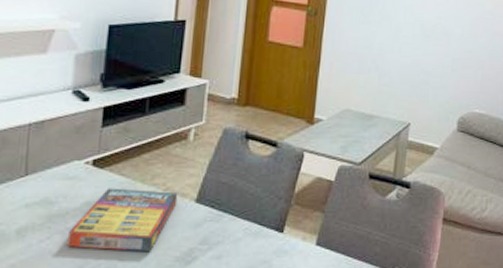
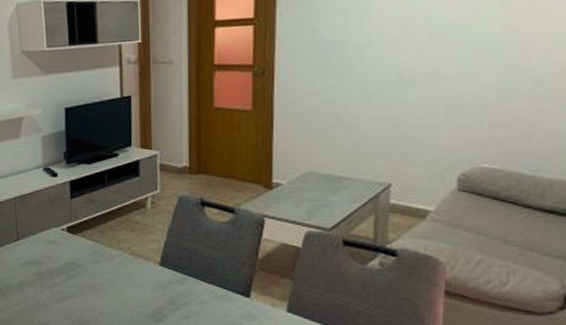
game compilation box: present [66,188,178,252] -> none [55,251,143,309]

